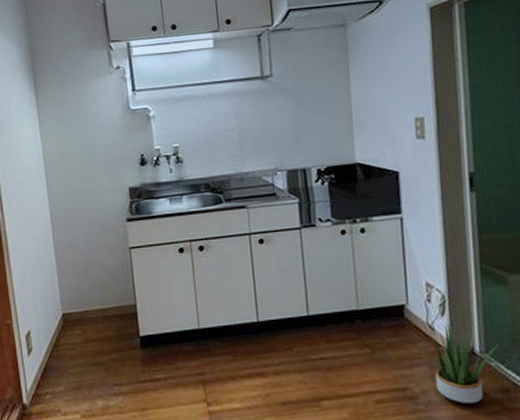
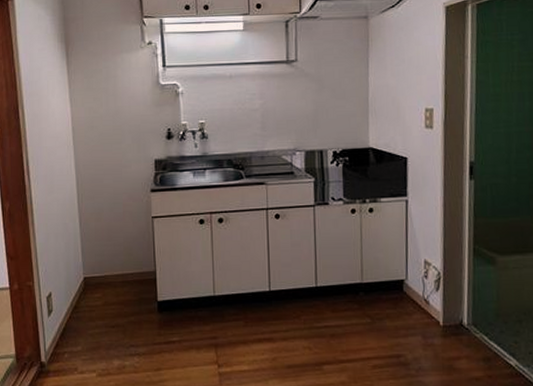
potted plant: present [415,323,500,405] -> none [411,298,485,371]

